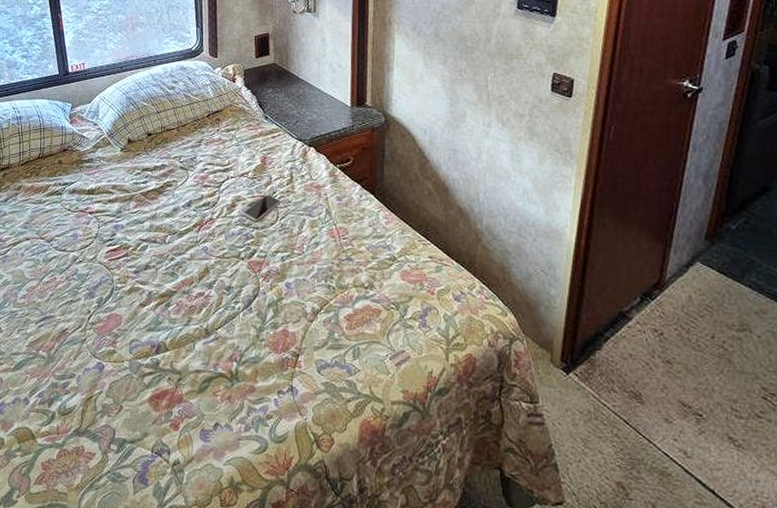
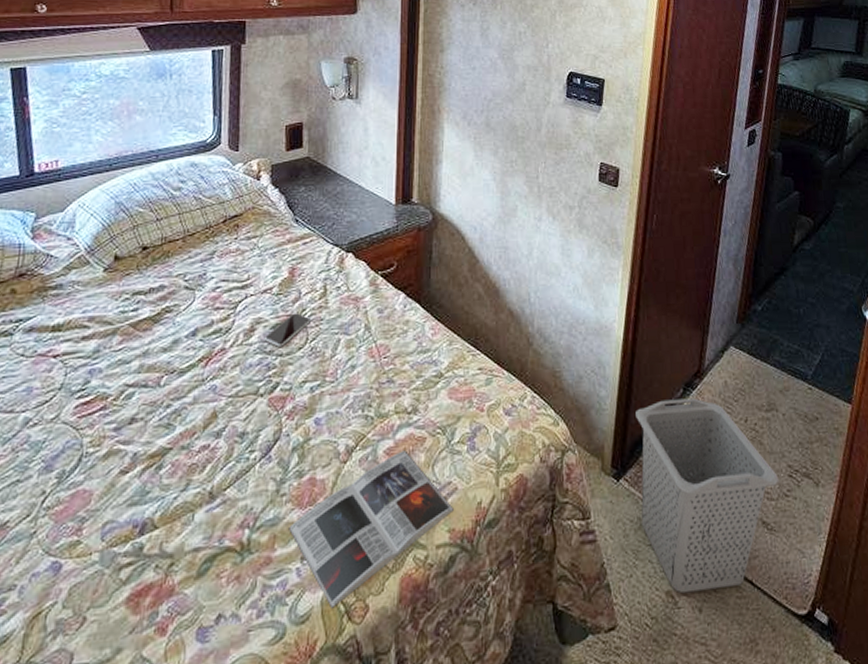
magazine: none [267,318,407,435] -> present [289,450,454,608]
laundry basket: none [587,306,751,492] -> present [635,398,779,594]

